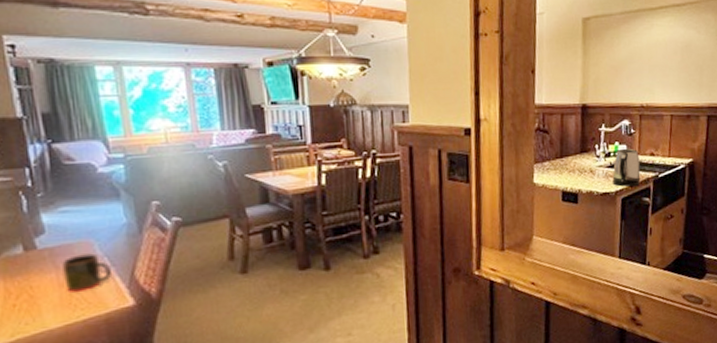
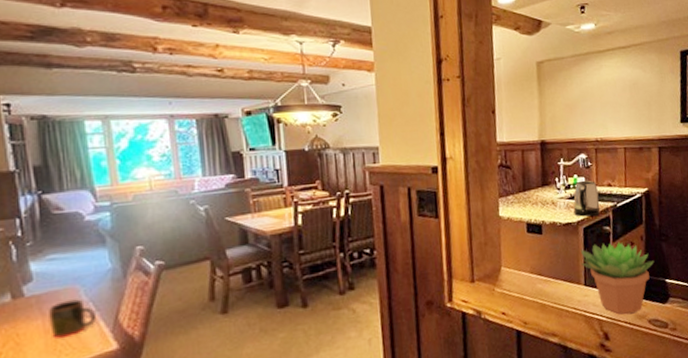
succulent plant: none [616,214,694,289] -> present [580,242,655,315]

